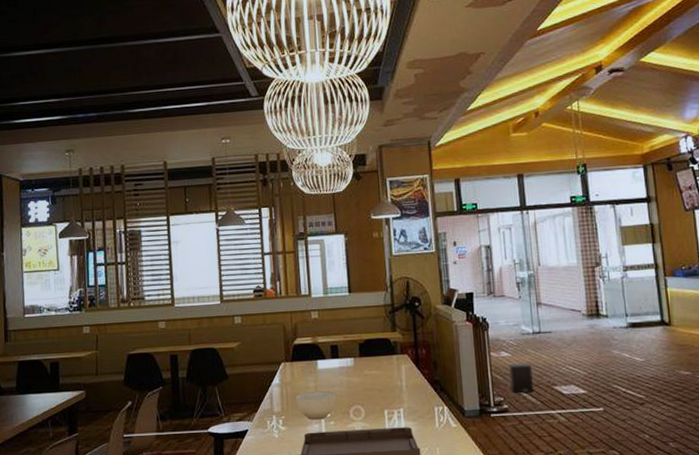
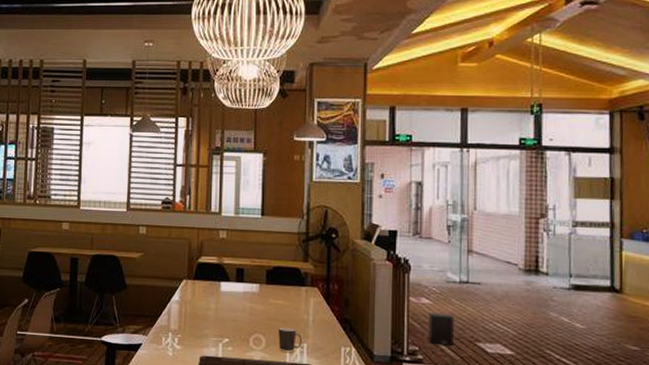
bowl: present [295,391,337,420] -> none [193,313,237,344]
mug: none [375,395,398,420] -> present [278,327,302,353]

